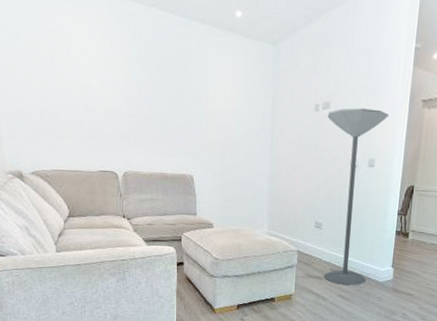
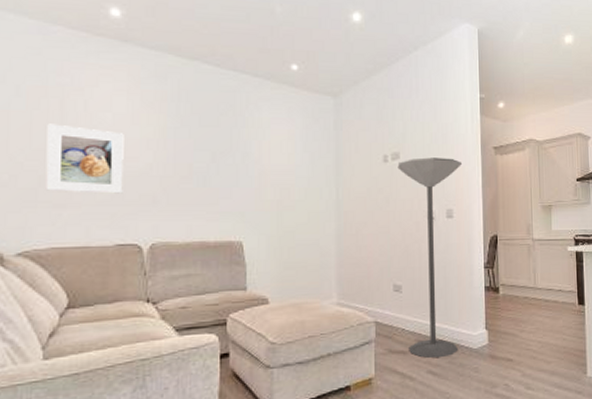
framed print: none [42,66,101,129] -> present [45,124,124,194]

